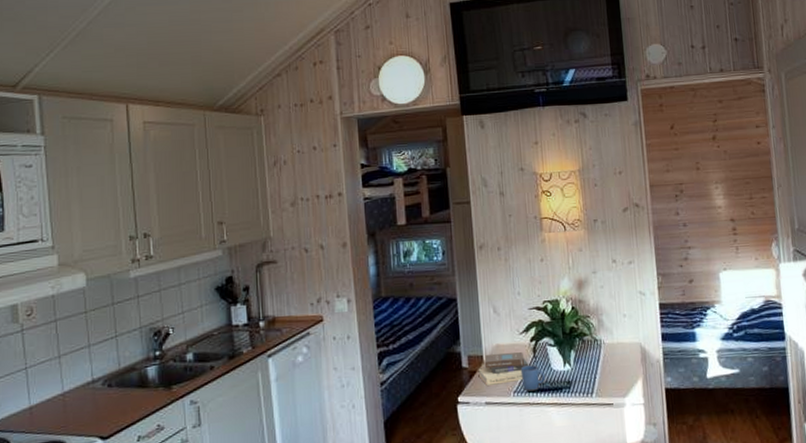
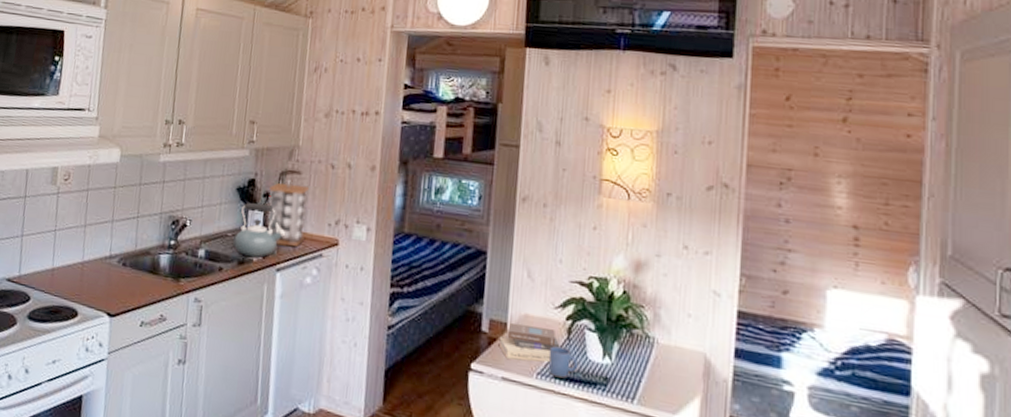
kettle: none [220,297,272,350] -> present [234,202,286,258]
spice rack: none [248,268,291,333] -> present [267,177,310,247]

